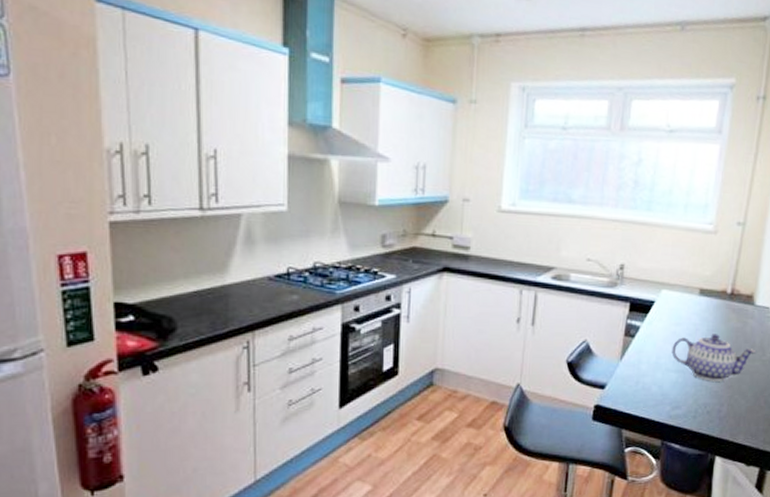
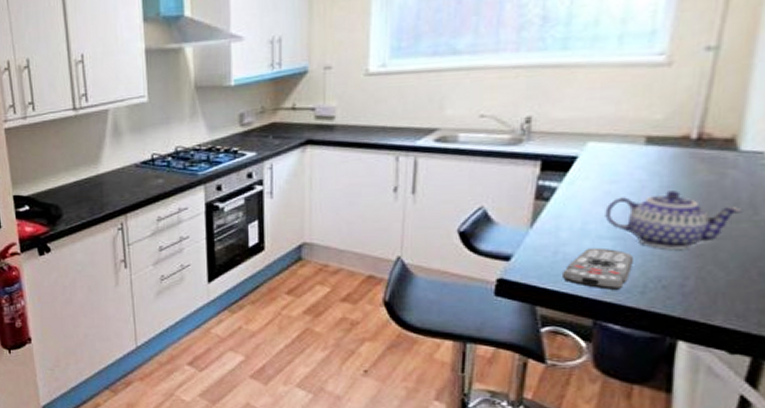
remote control: none [640,379,690,415] -> present [561,247,635,290]

